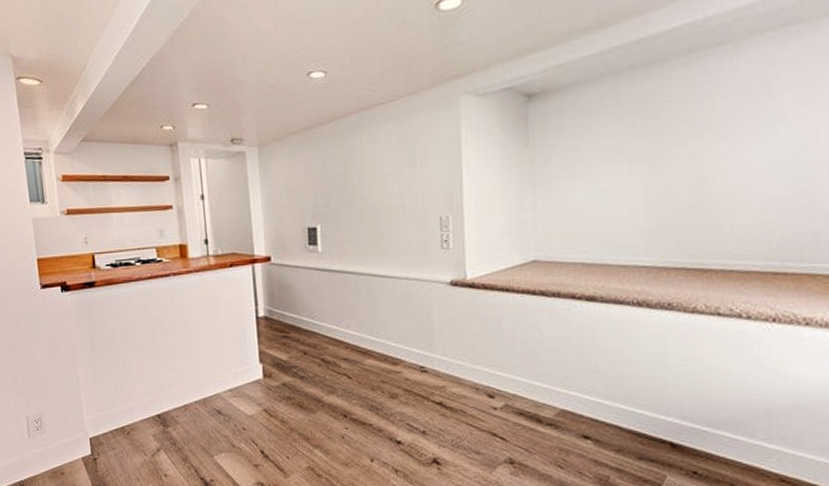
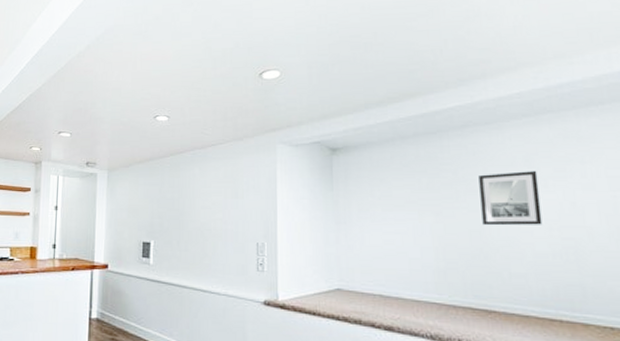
wall art: none [704,100,776,173] -> present [478,171,543,226]

